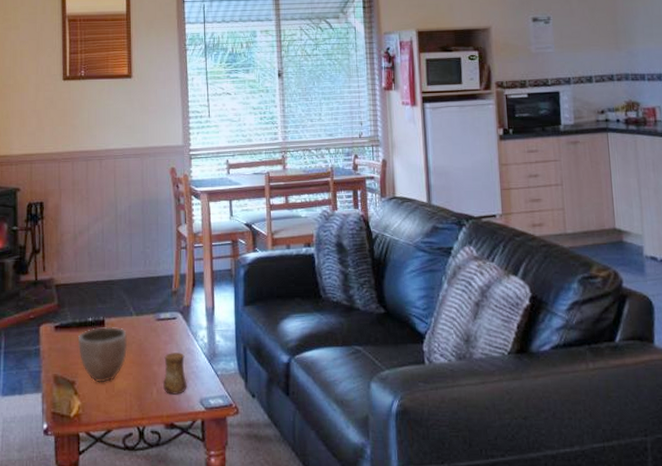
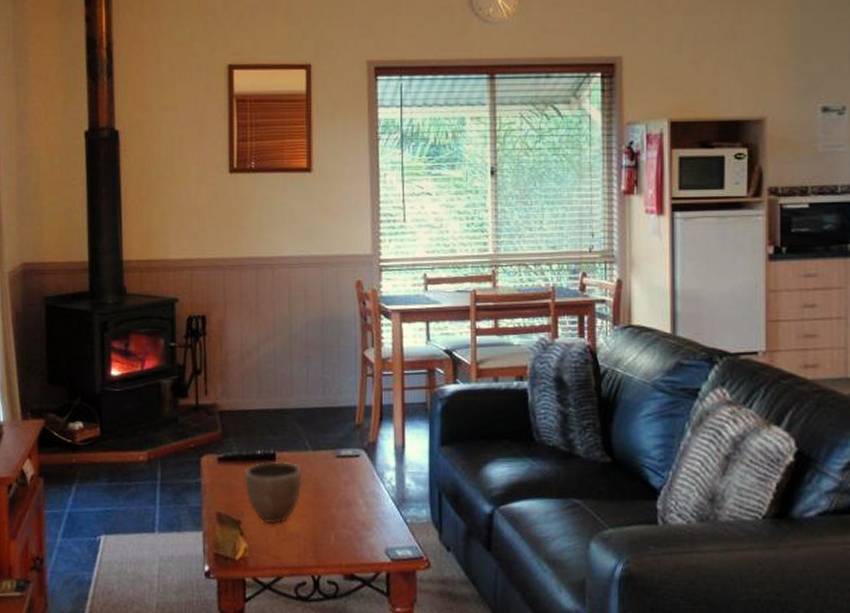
cup: present [162,353,187,395] -> none [341,495,371,542]

